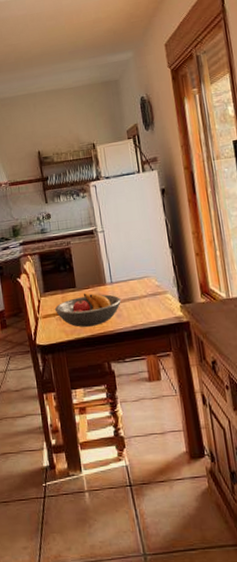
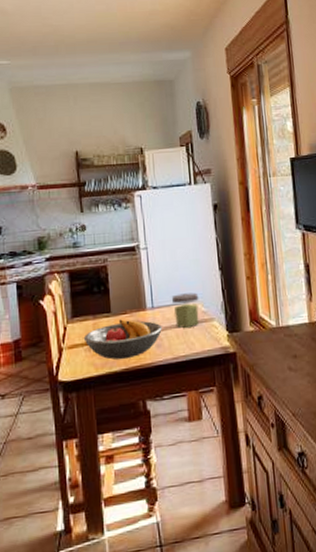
jar: none [128,269,154,300] -> present [172,292,199,328]

